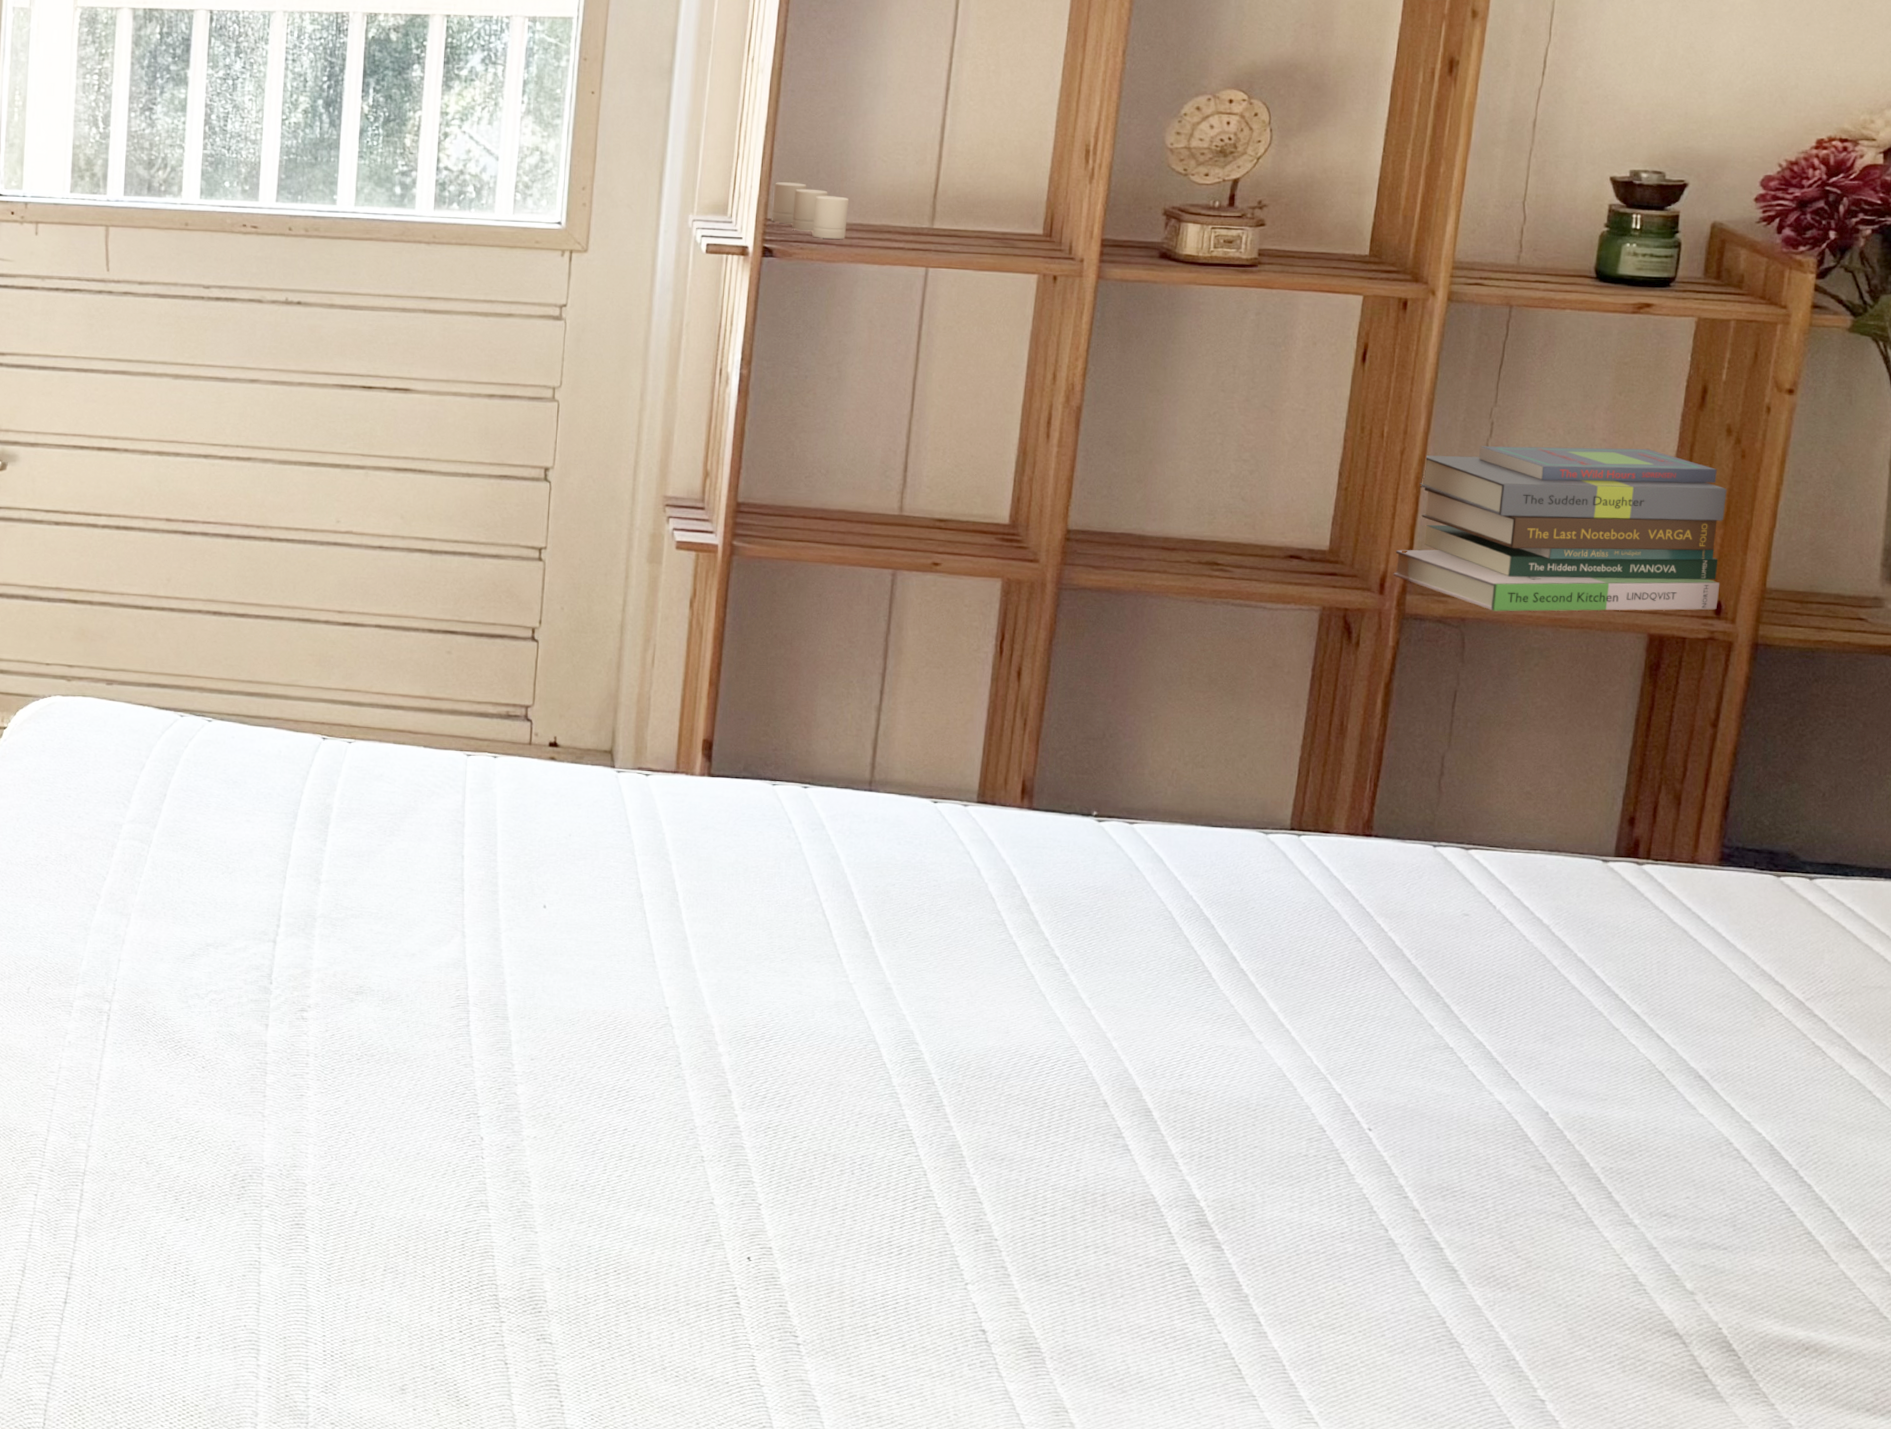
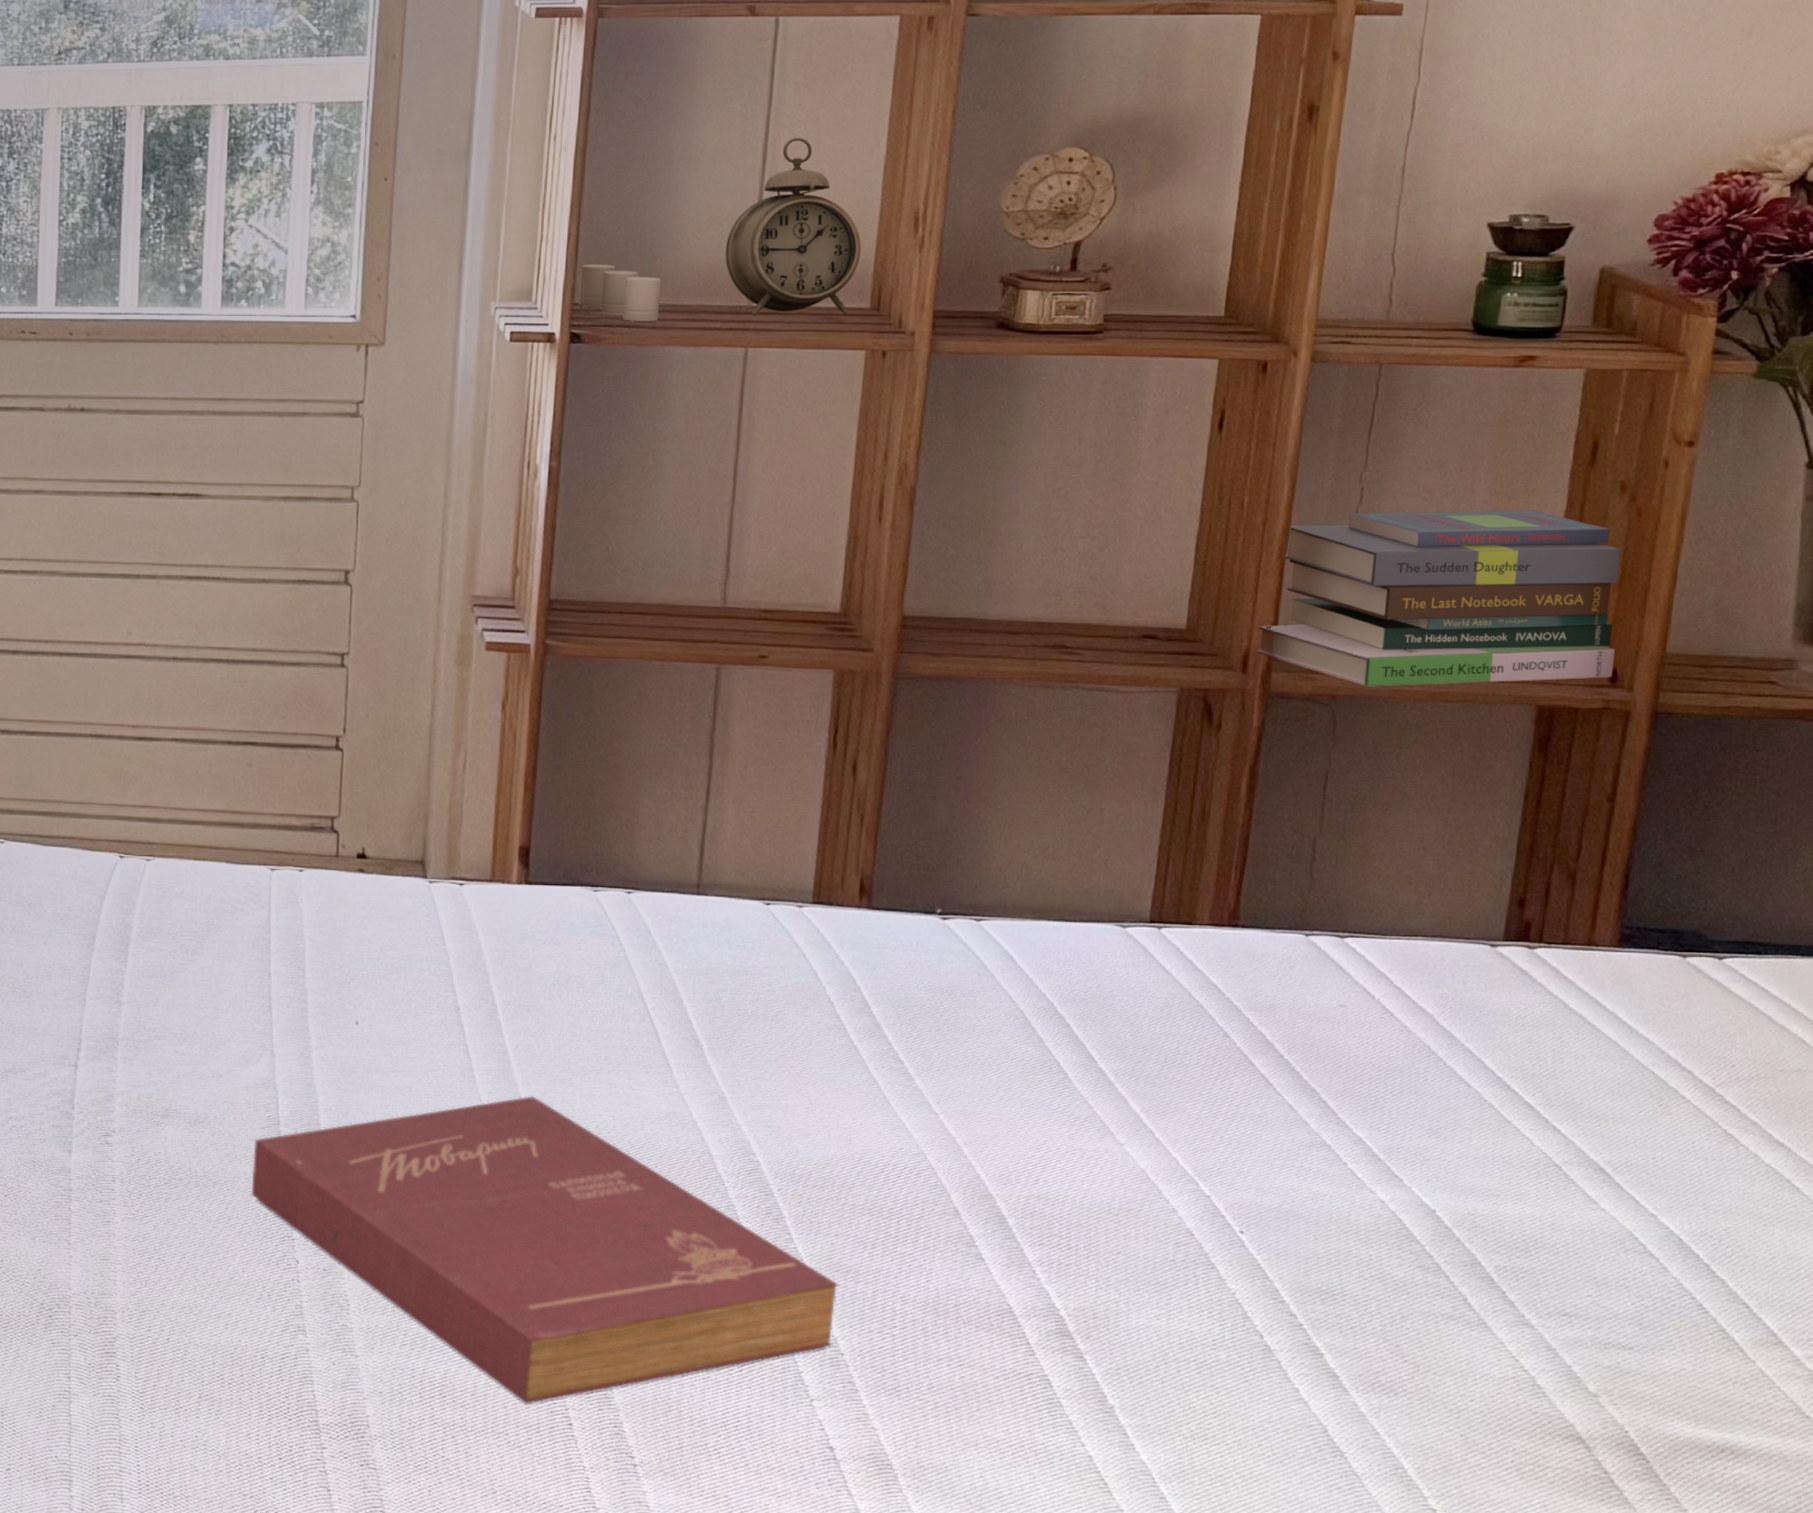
book: none [439,981,995,1282] -> present [251,1095,840,1403]
alarm clock: none [909,69,1036,241] -> present [725,137,861,316]

